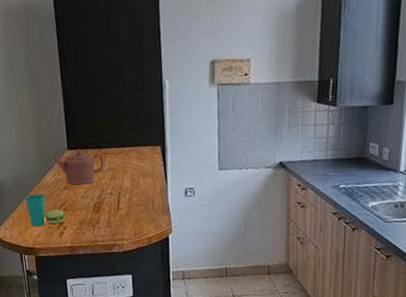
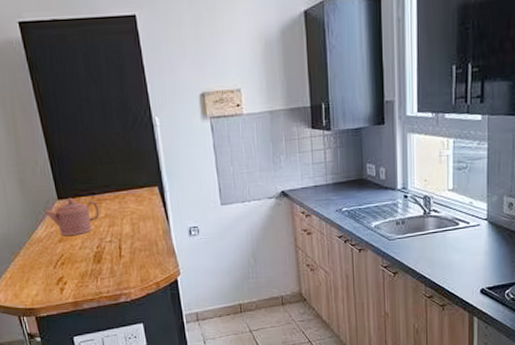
cup: present [25,194,66,226] -> none [16,250,64,285]

